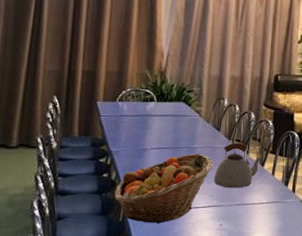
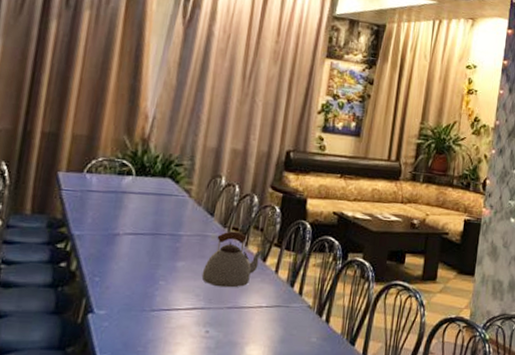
fruit basket: present [114,153,214,223] -> none [73,242,203,327]

